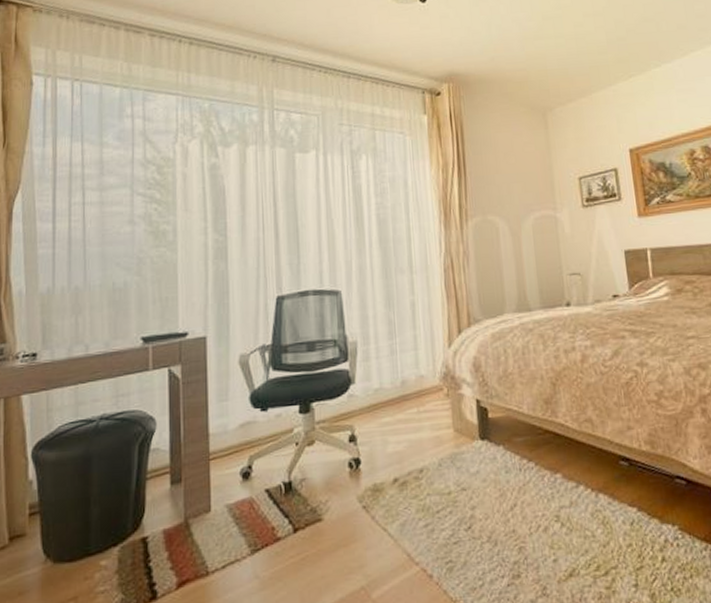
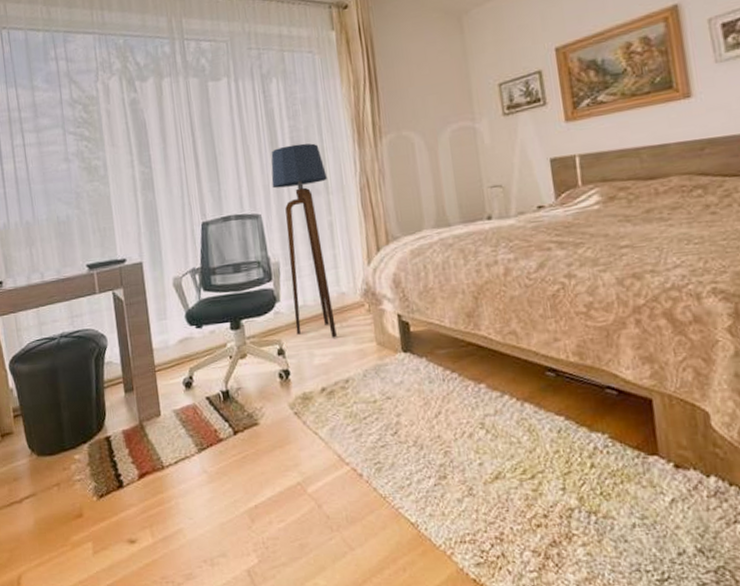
floor lamp: none [354,221,413,424] -> present [271,143,337,338]

